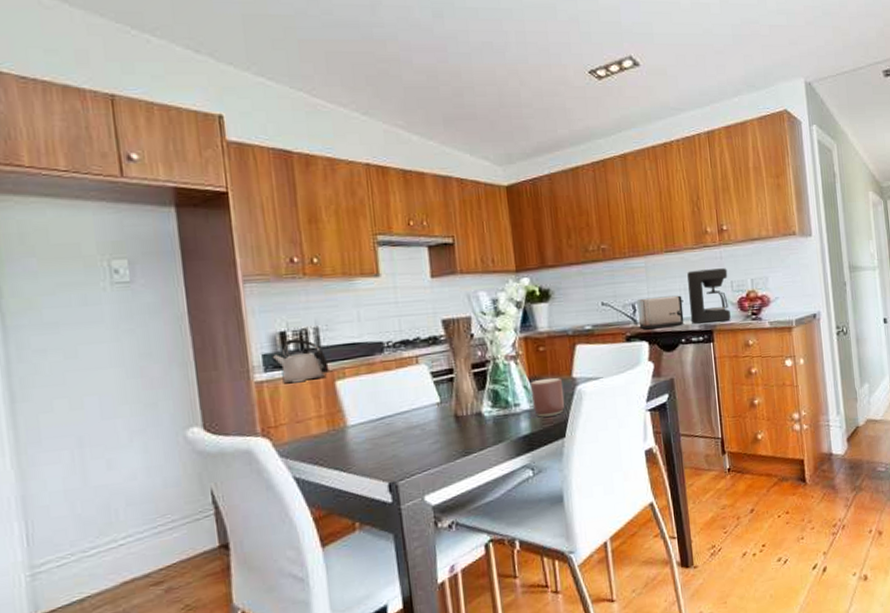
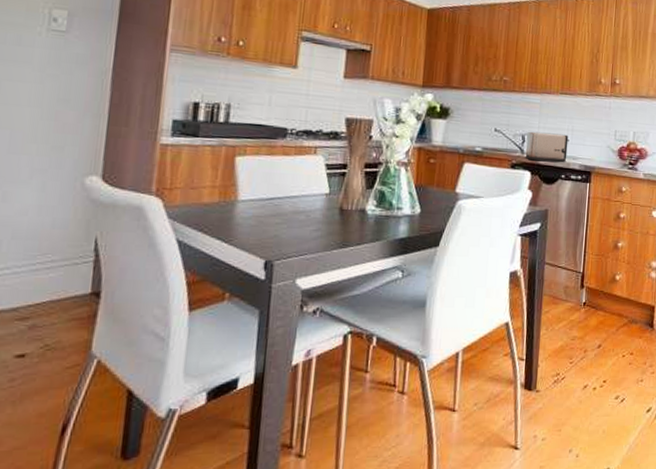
kettle: present [272,339,329,384] -> none [181,111,233,152]
mug: present [530,377,565,417] -> none [413,188,446,225]
coffee maker: present [687,268,731,325] -> none [572,114,614,167]

